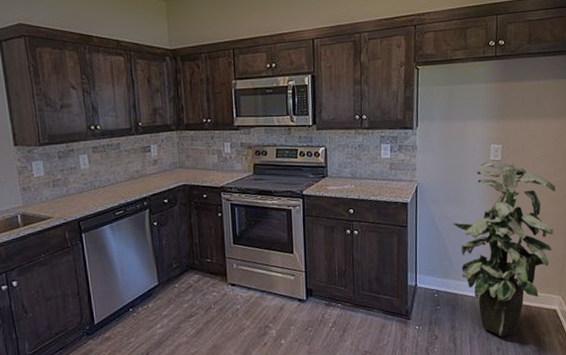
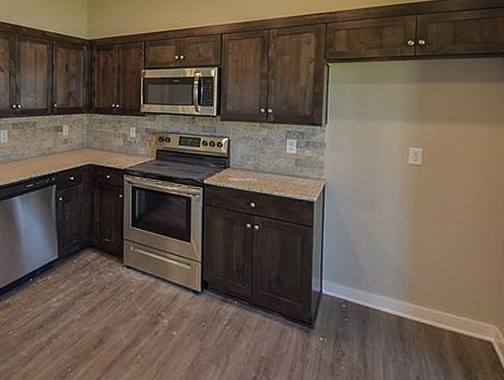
indoor plant: present [453,161,556,337] -> none [365,166,489,365]

